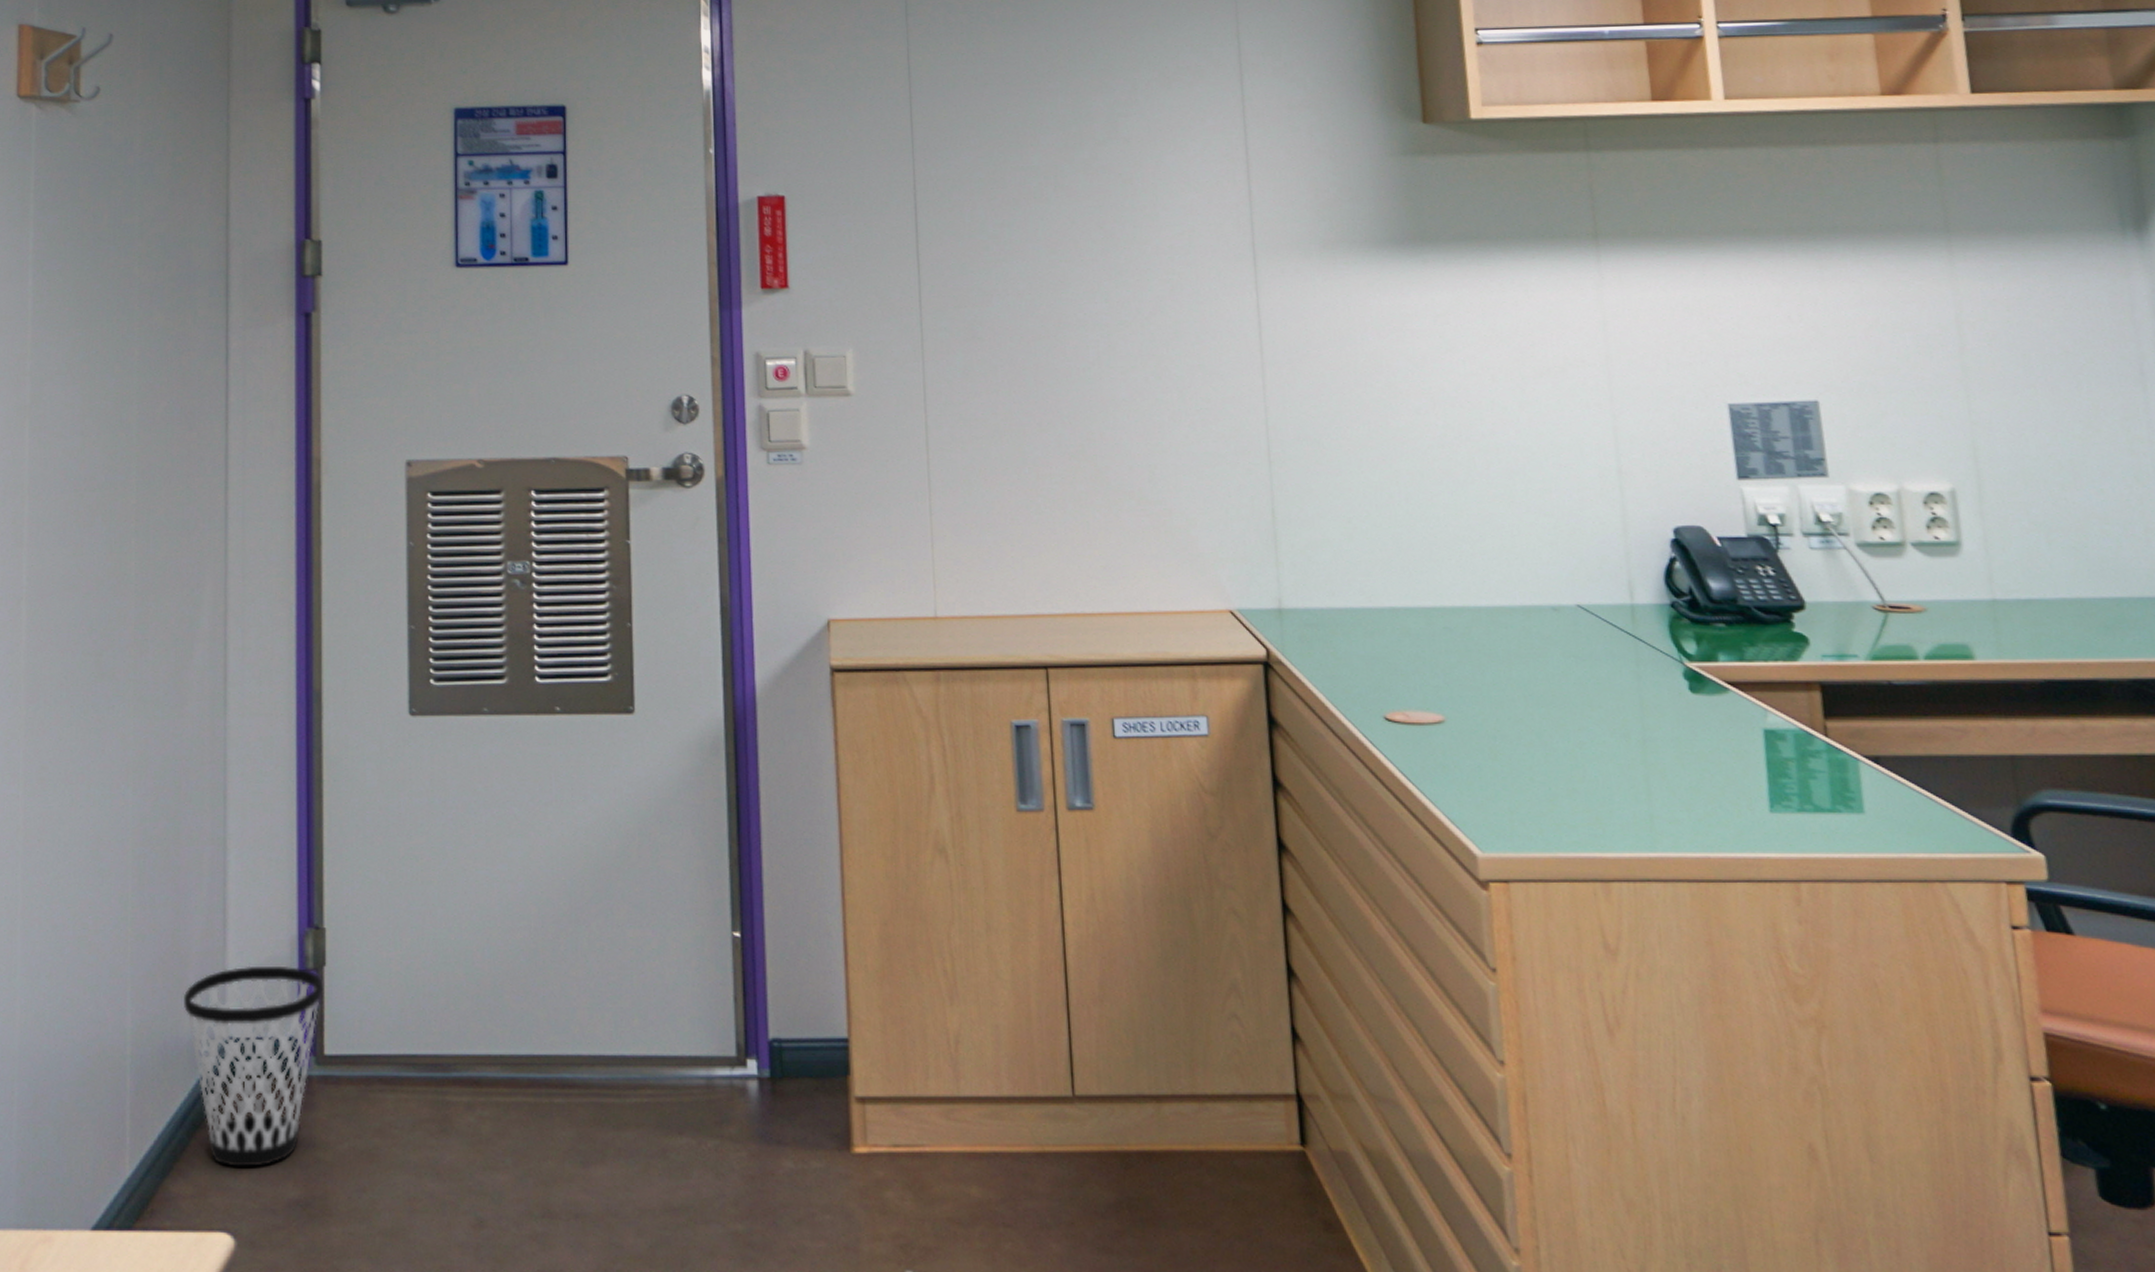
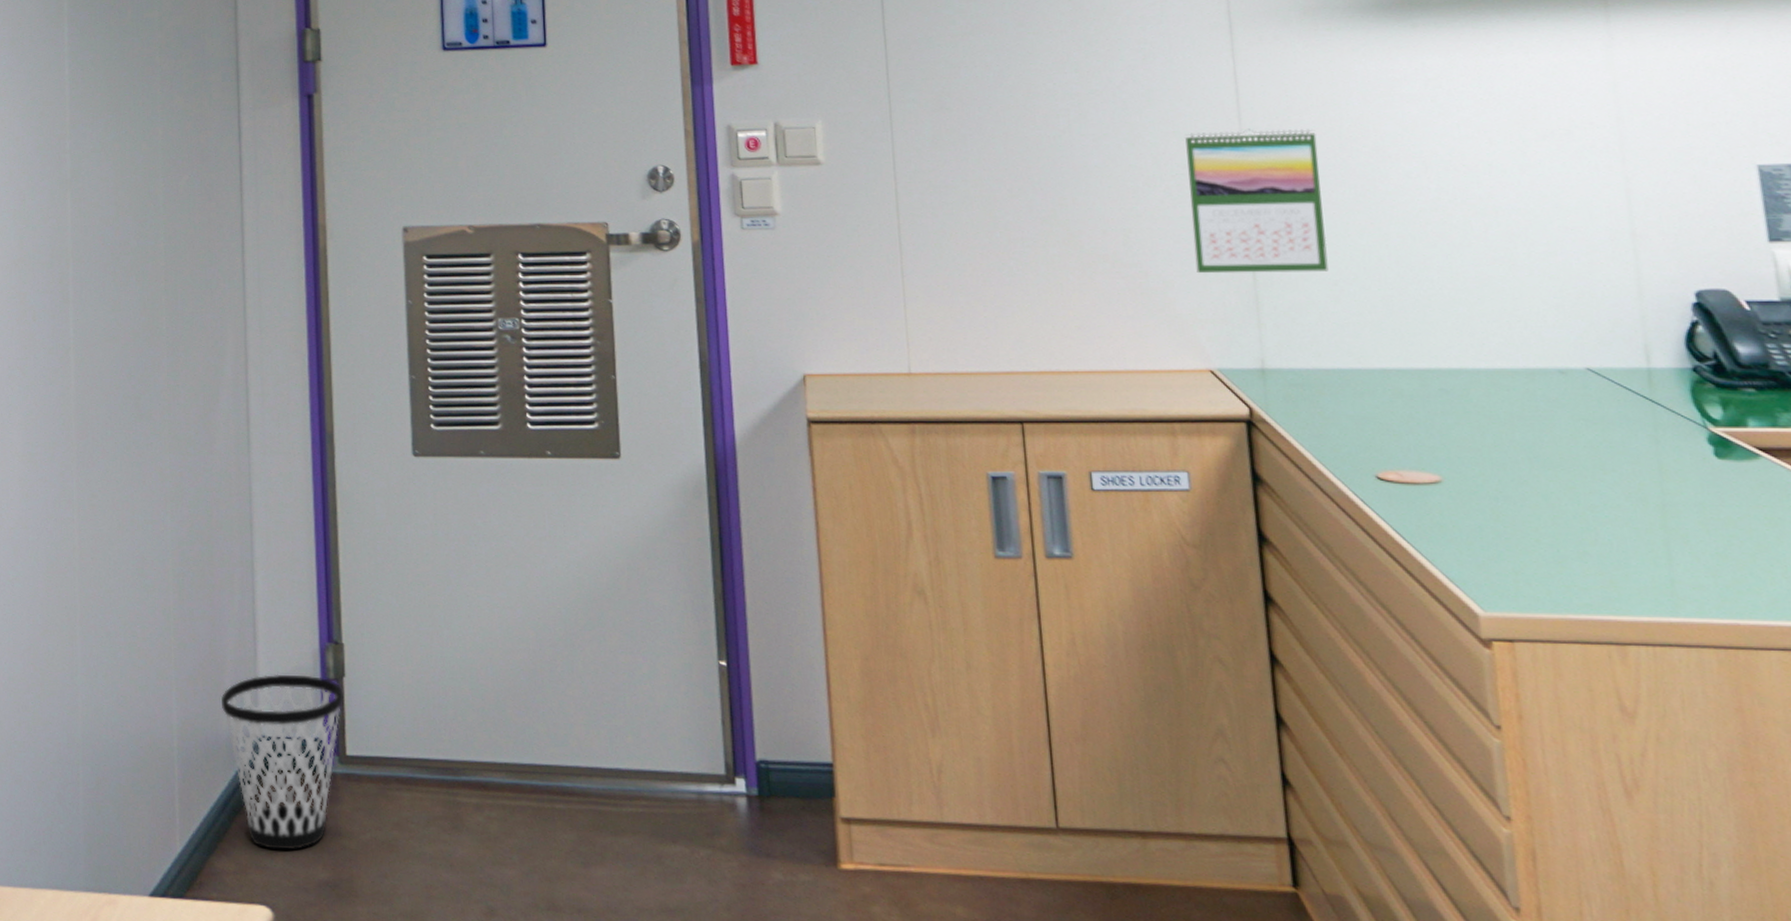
calendar: none [1210,362,1343,511] -> present [1185,128,1329,274]

